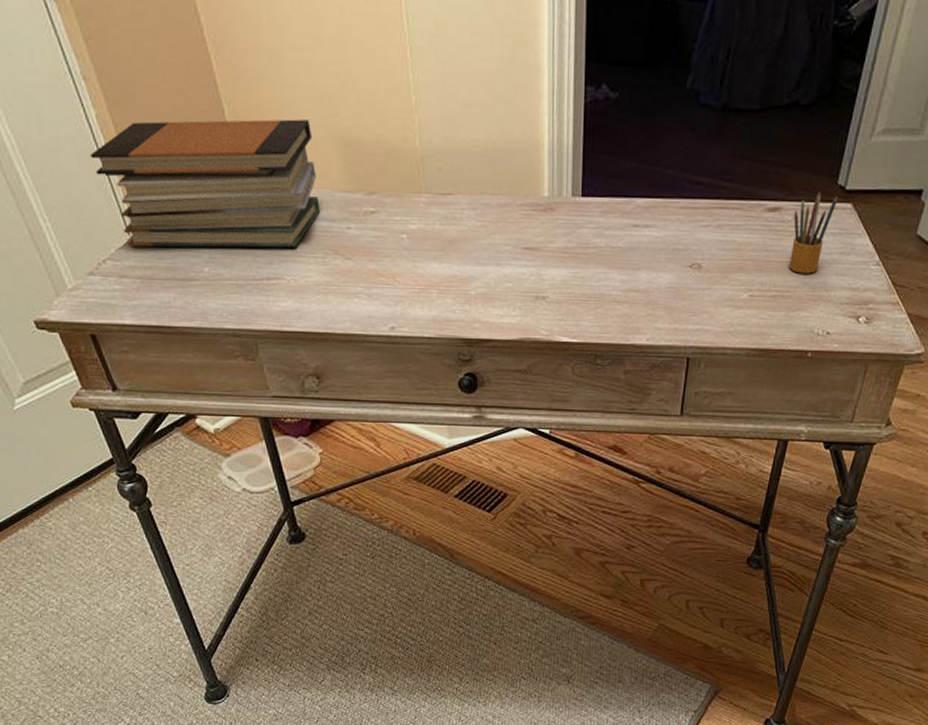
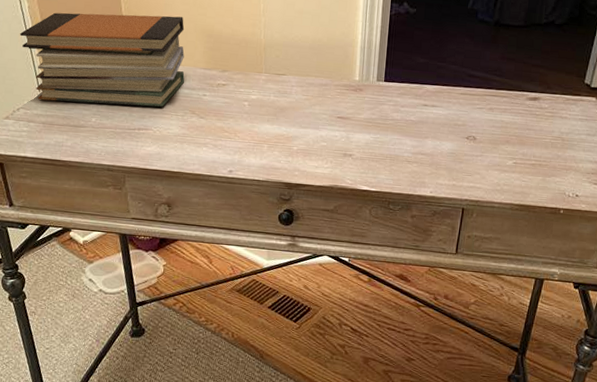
pencil box: present [789,191,838,274] -> none [546,87,585,149]

